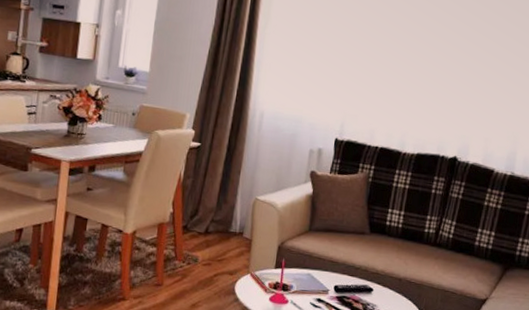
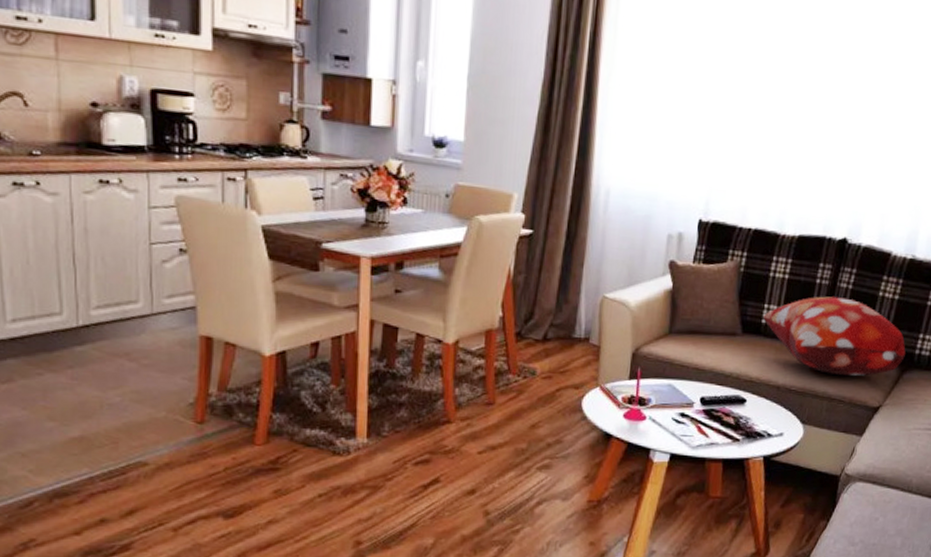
decorative pillow: none [388,204,508,272] -> present [763,296,906,376]

